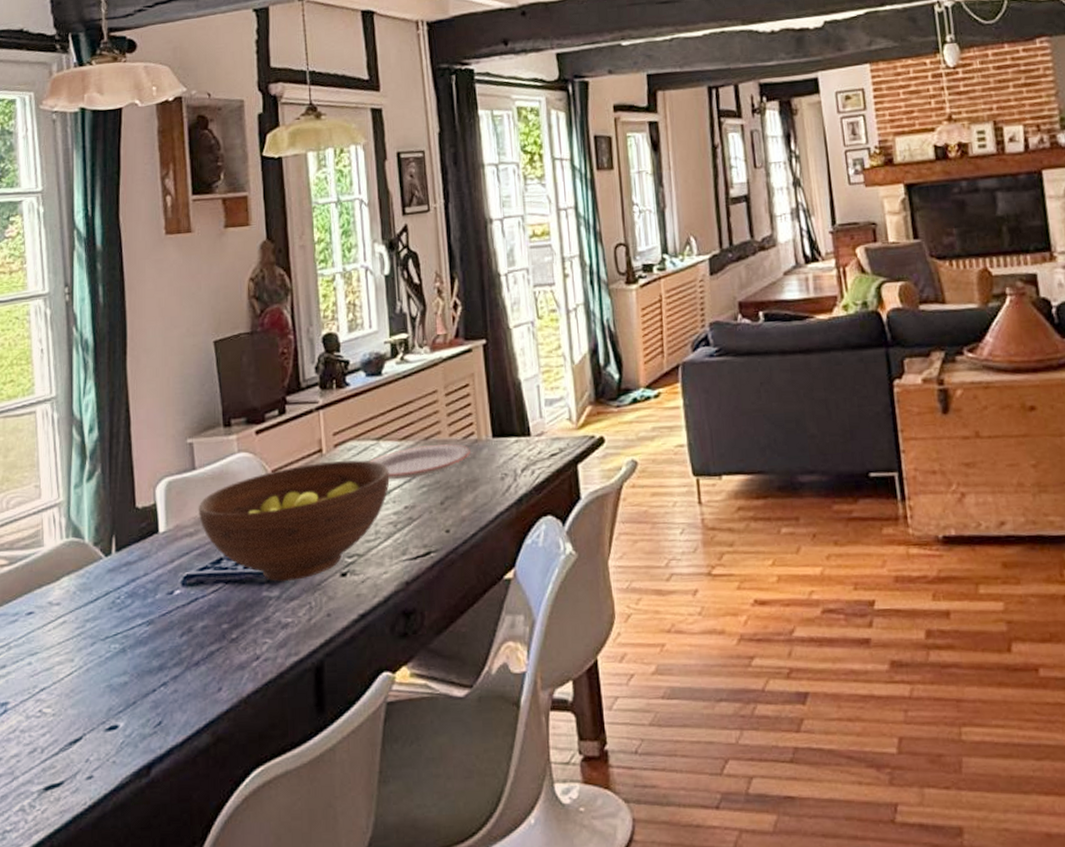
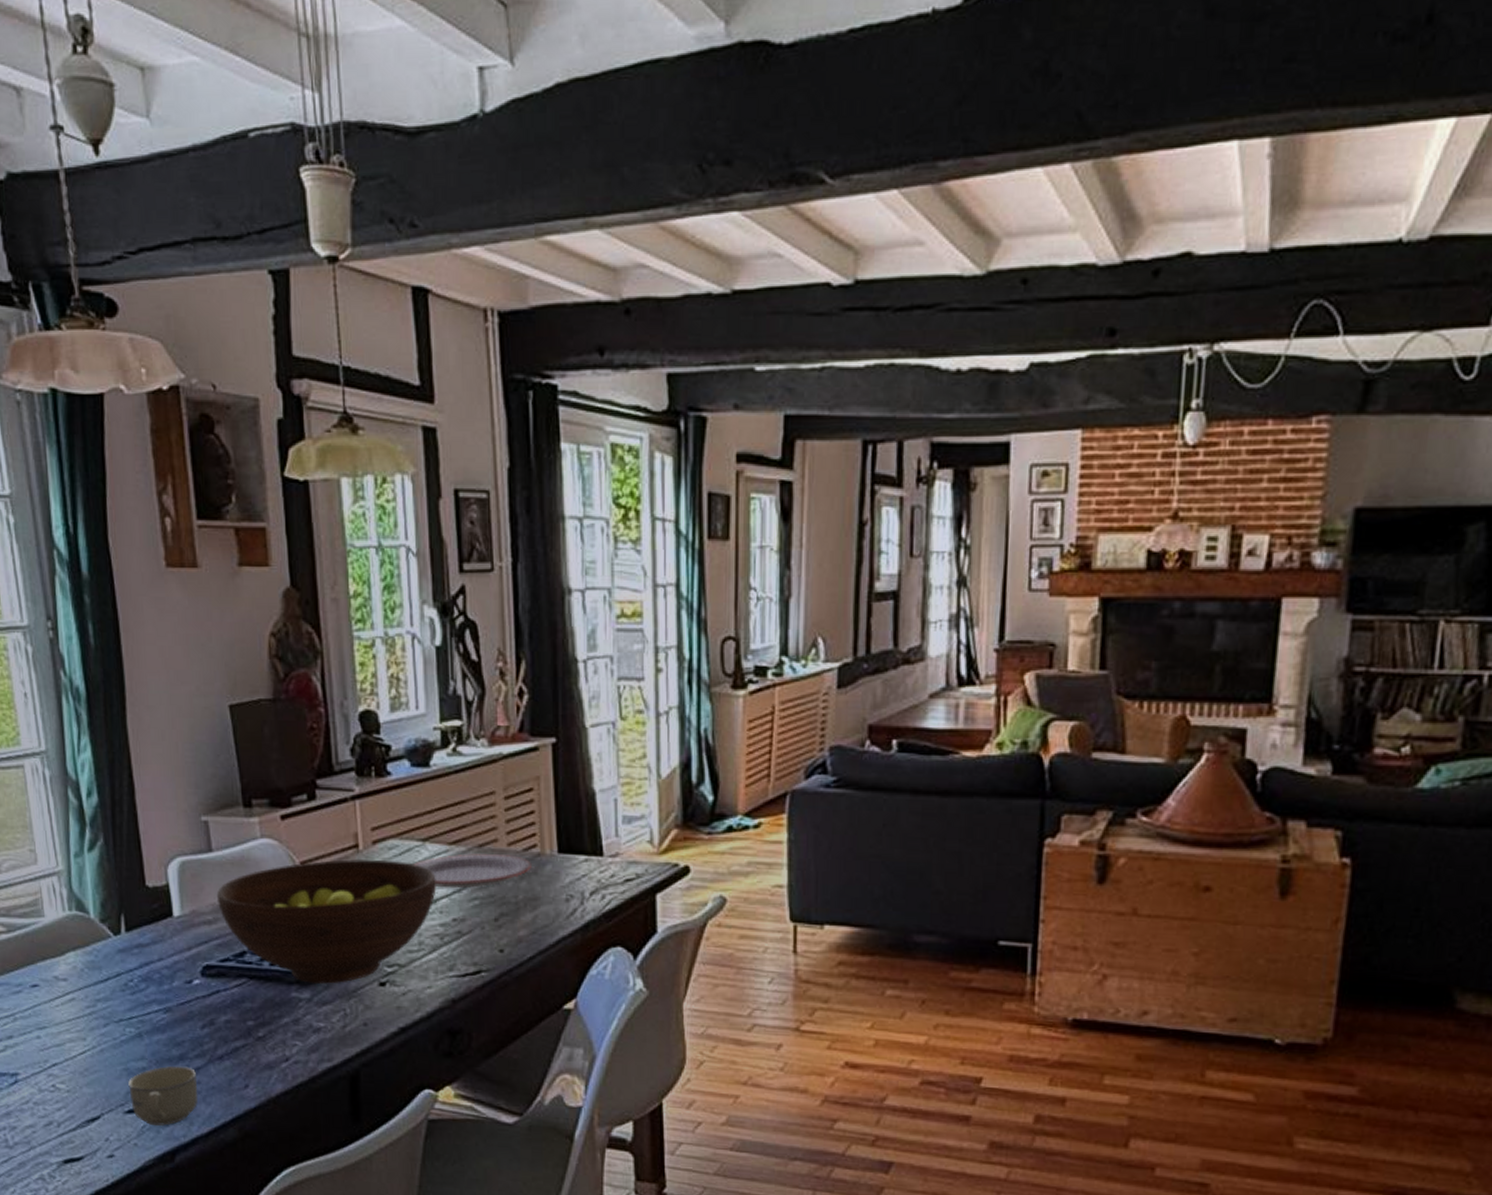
cup: none [110,676,175,740] -> present [128,1066,198,1126]

